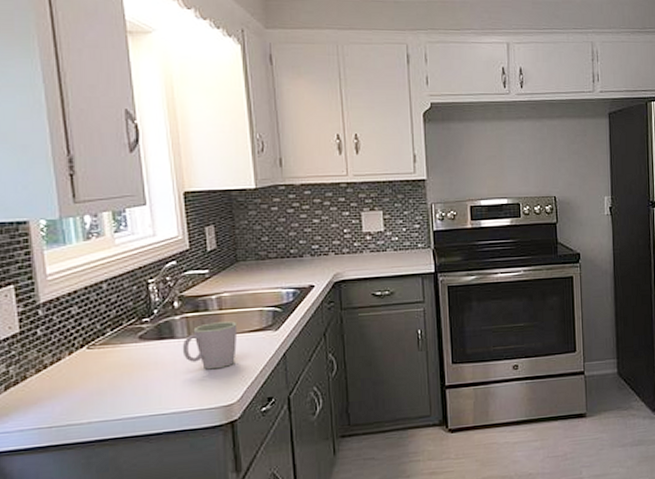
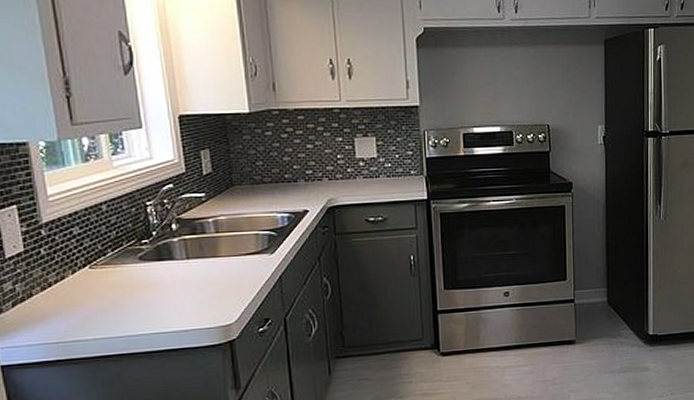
mug: present [182,321,238,370] -> none [181,244,234,291]

